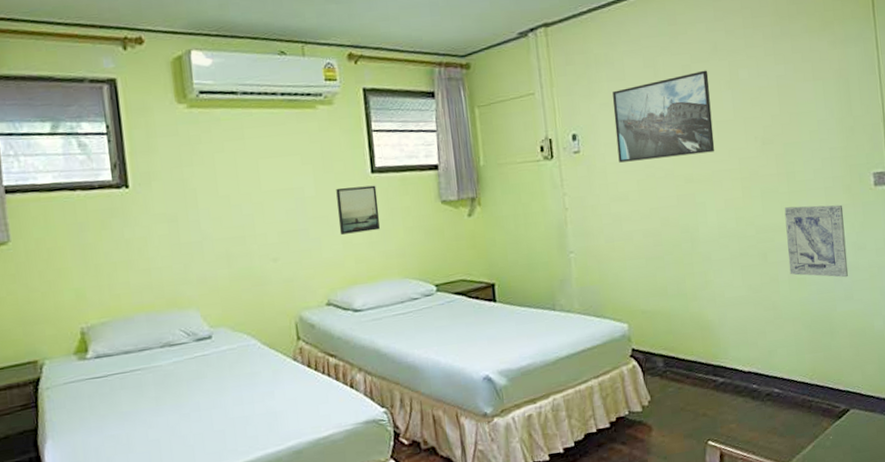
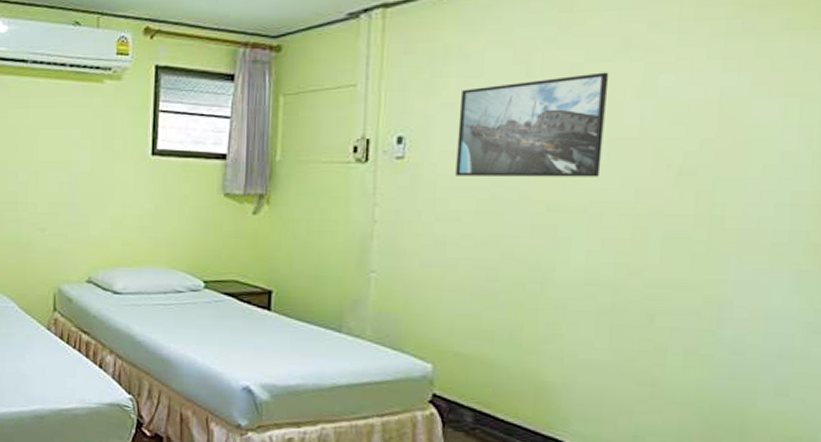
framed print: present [336,185,380,235] -> none [110,166,155,215]
wall art: present [784,204,849,278] -> none [687,261,799,367]

